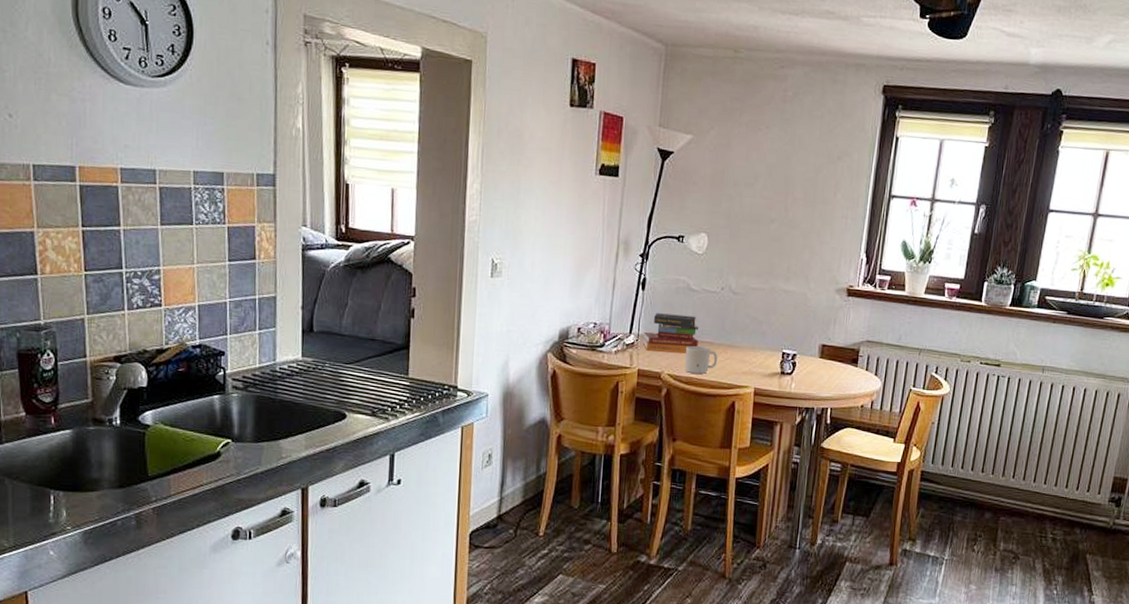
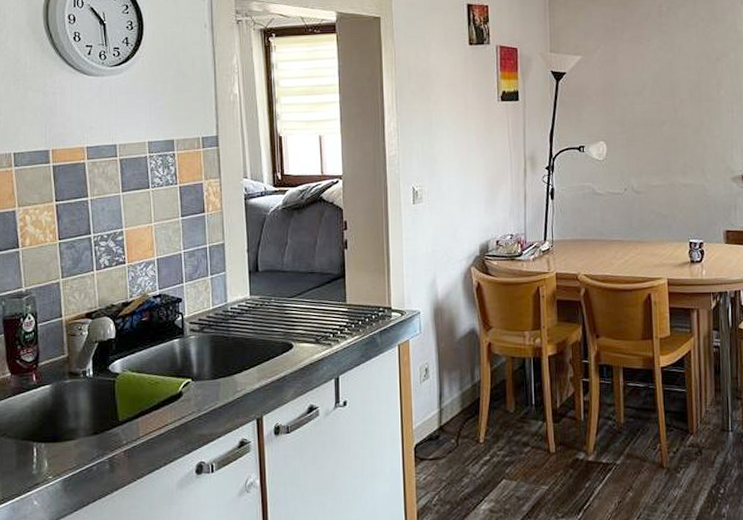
books: present [643,313,699,353] -> none [557,218,609,255]
mug: present [685,345,718,375] -> none [599,245,630,272]

